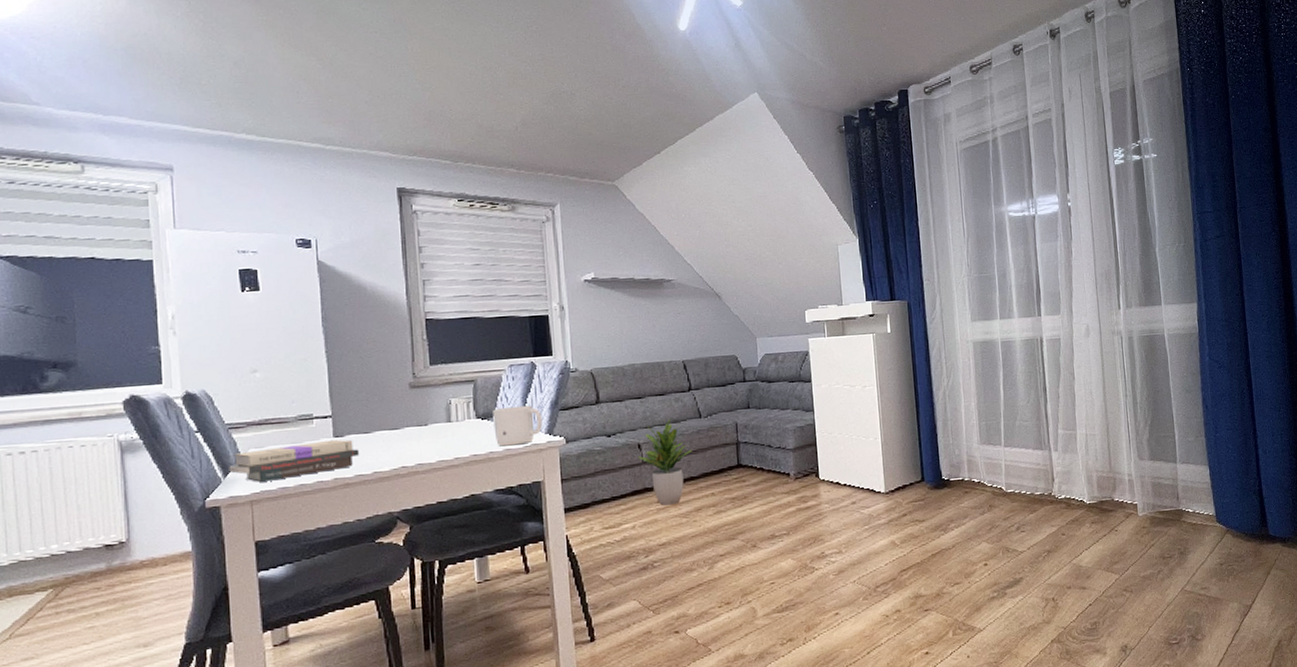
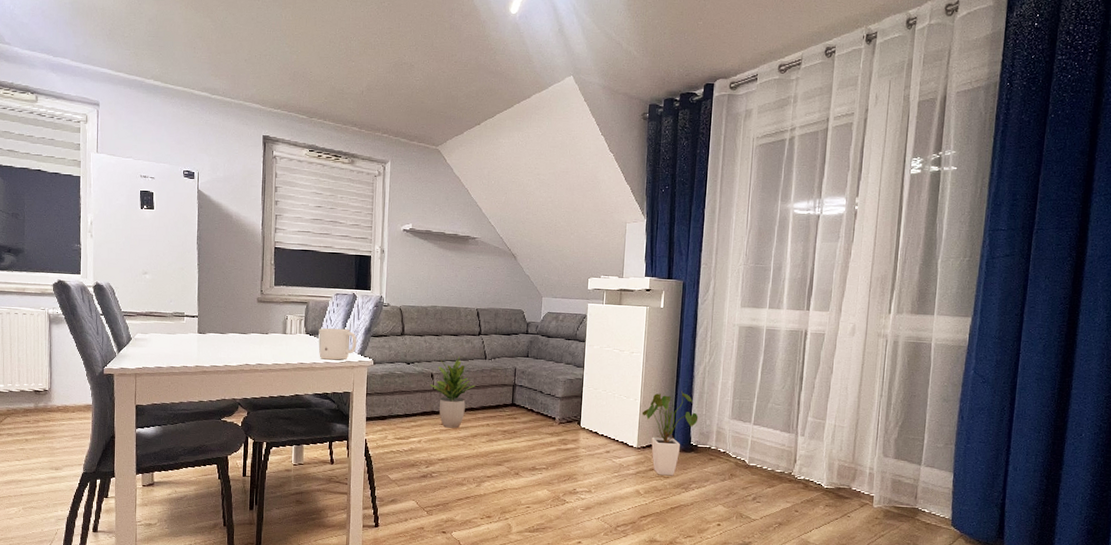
books: present [229,439,360,482] -> none [122,334,216,361]
house plant: none [884,421,946,520] -> present [642,390,699,476]

